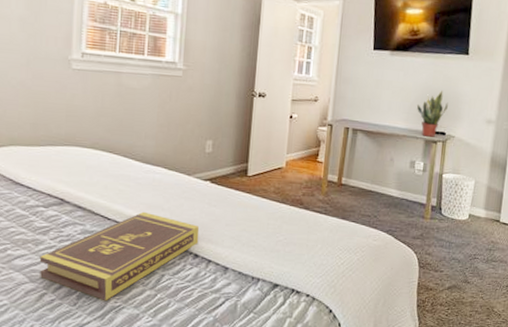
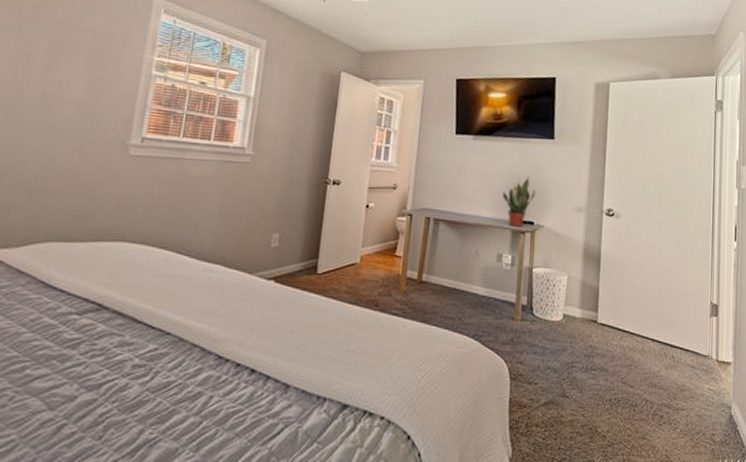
book: present [39,211,200,302] -> none [61,317,259,433]

